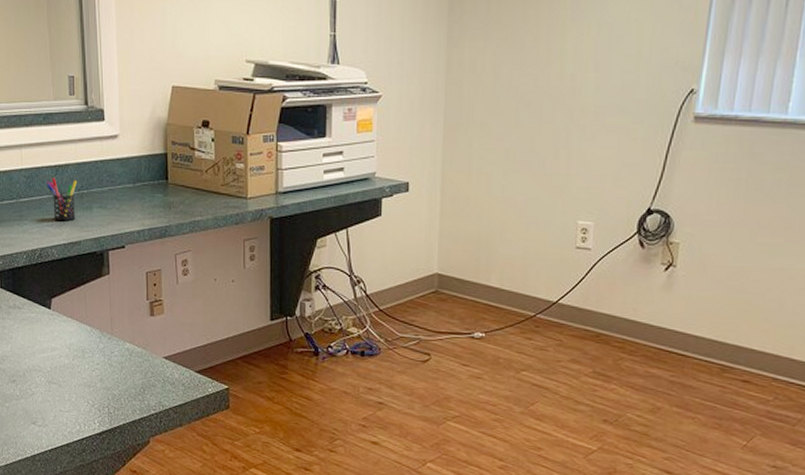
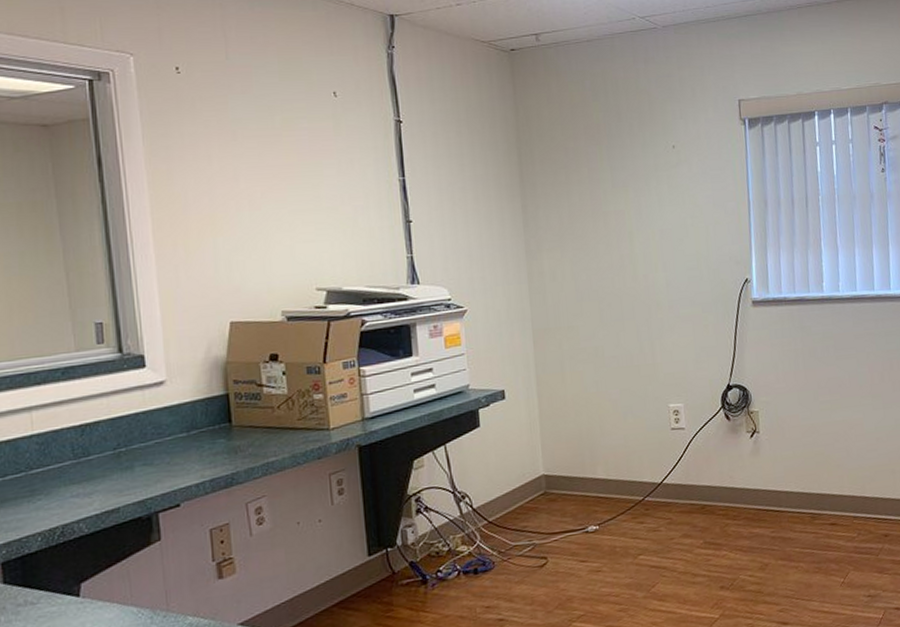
pen holder: present [46,177,77,222] -> none [69,437,112,489]

